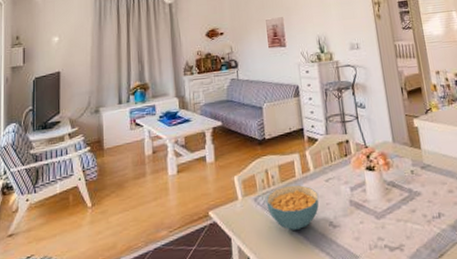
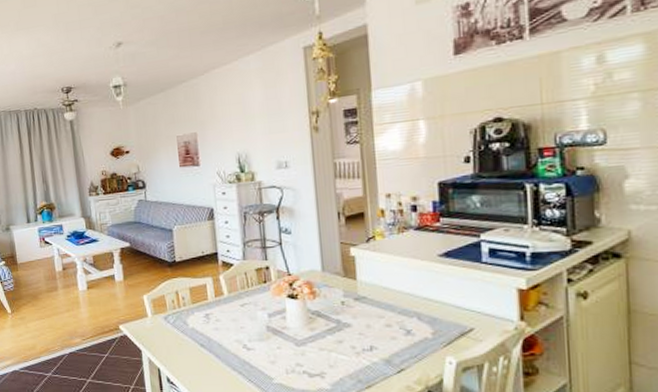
cereal bowl: present [266,184,319,230] -> none [176,307,233,349]

